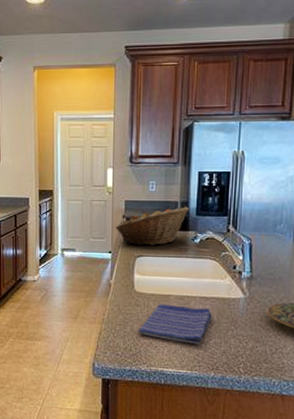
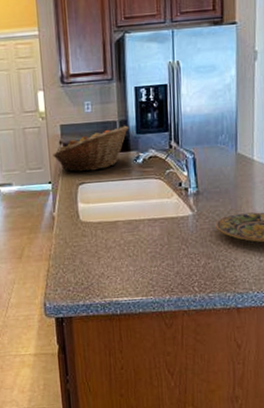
dish towel: present [138,304,213,345] -> none [88,229,163,269]

